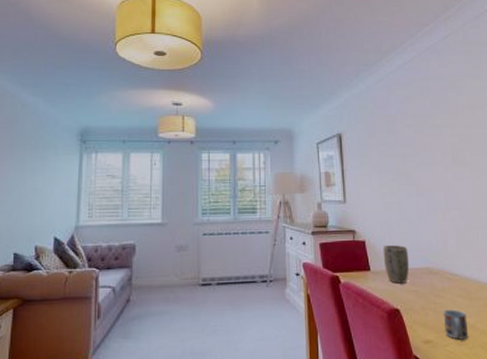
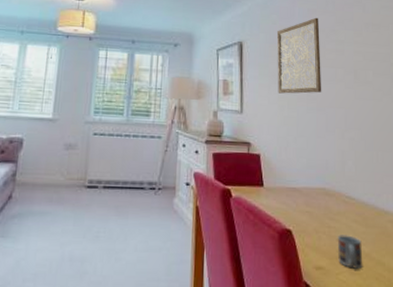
wall art: none [374,104,422,181] -> present [276,17,322,94]
plant pot: present [383,245,410,284] -> none [277,161,305,203]

